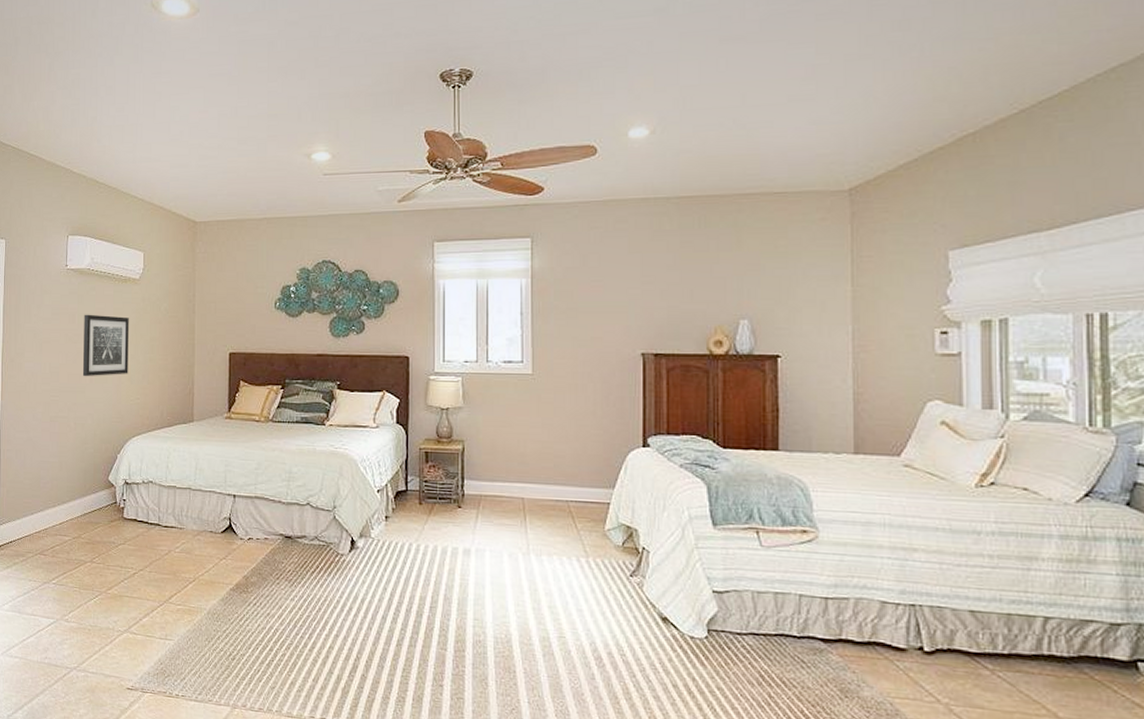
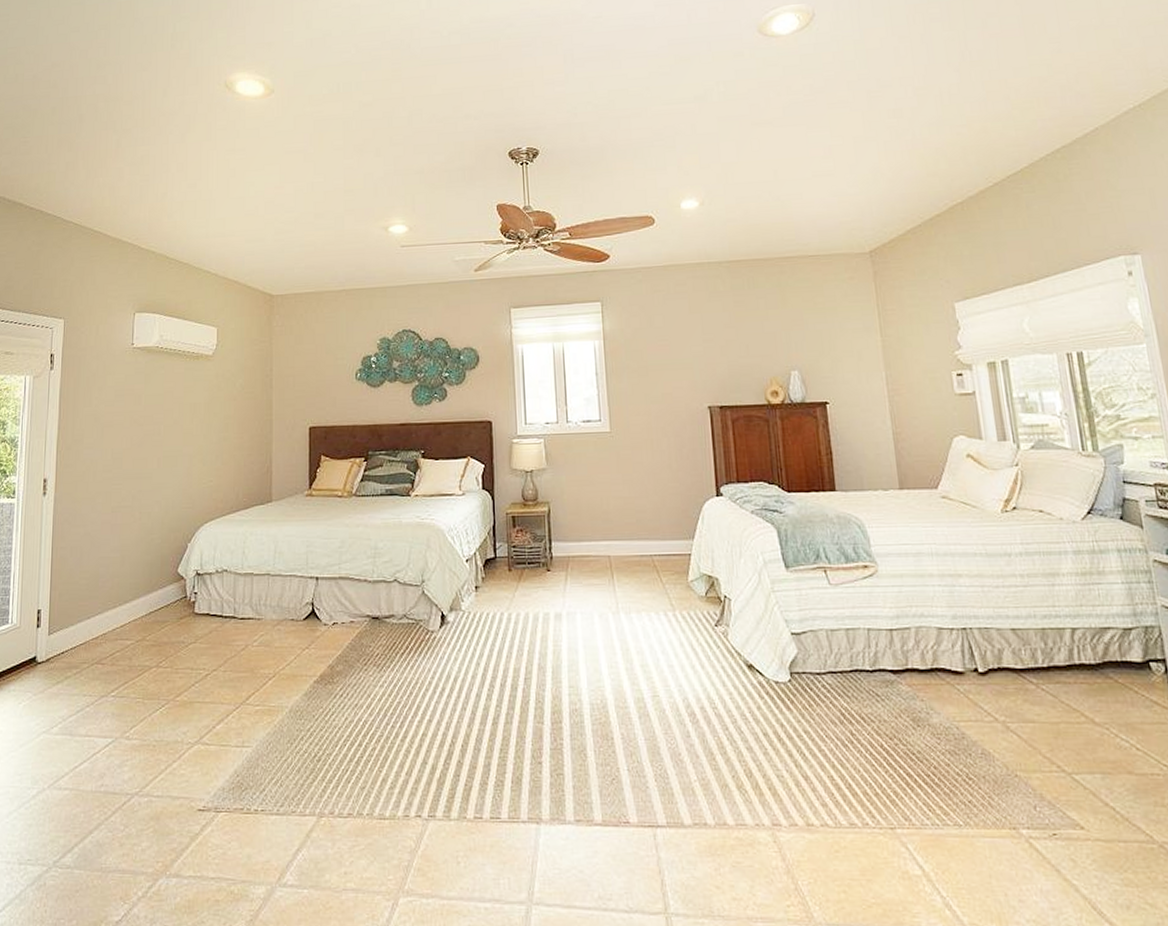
wall art: present [82,314,129,377] -> none [149,394,201,462]

